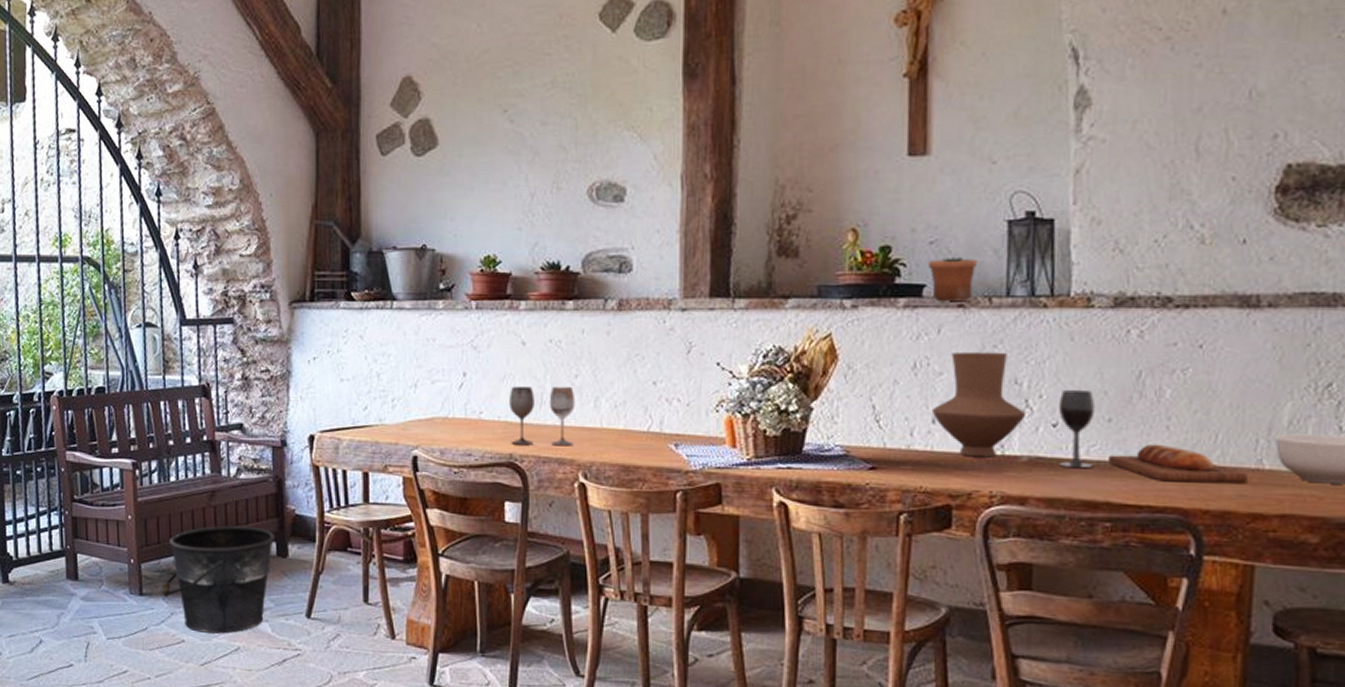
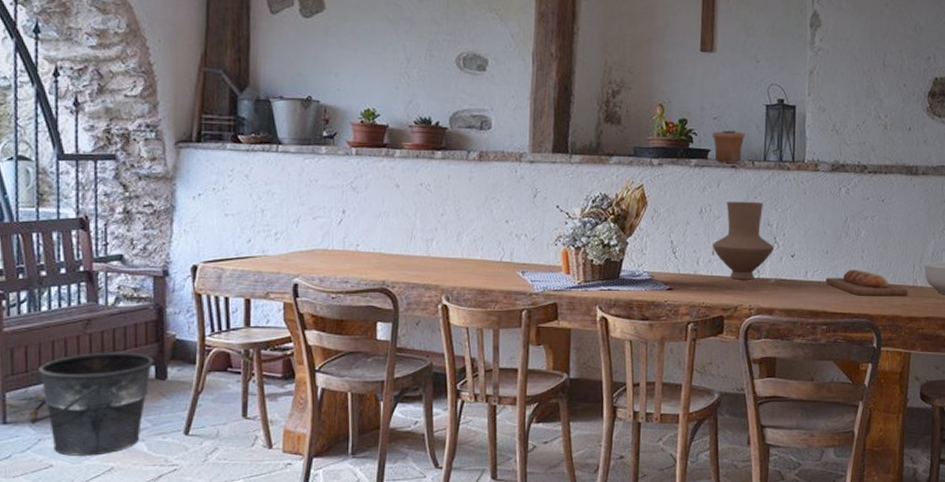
wineglass: present [509,386,576,446] -> none [383,223,441,274]
wine glass: present [1057,390,1096,469] -> none [794,230,819,288]

